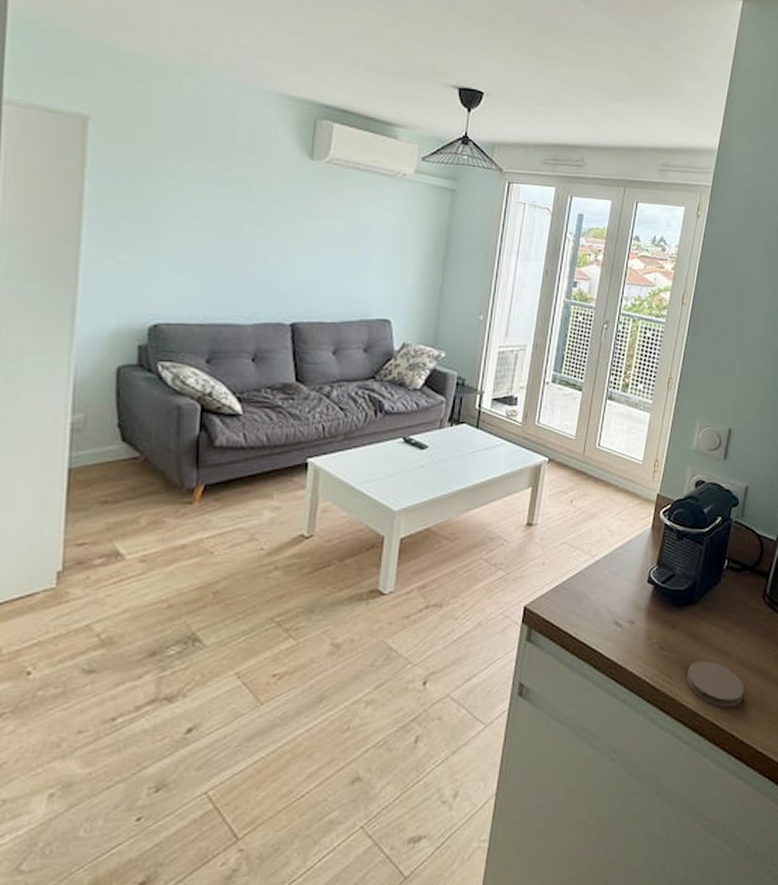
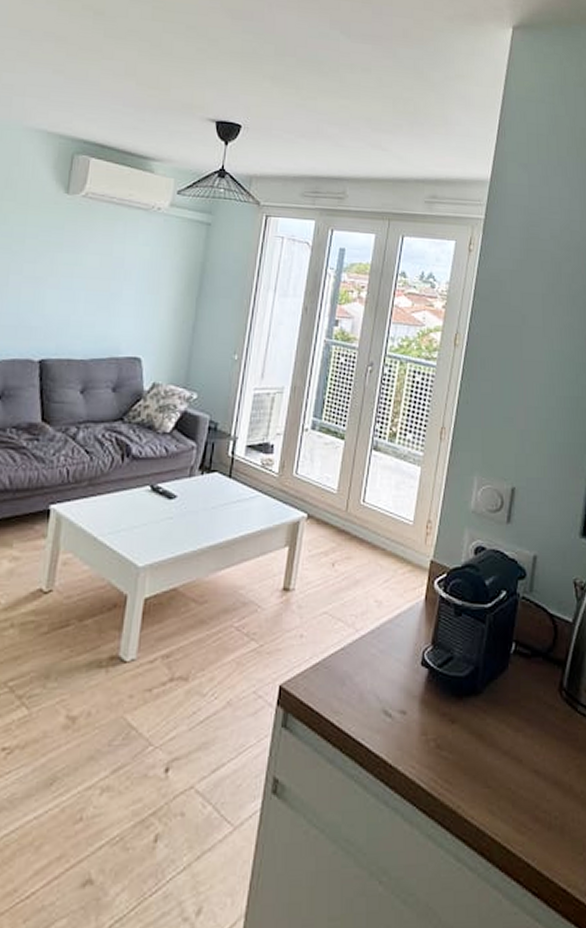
coaster: present [687,660,745,708] -> none [470,766,541,829]

